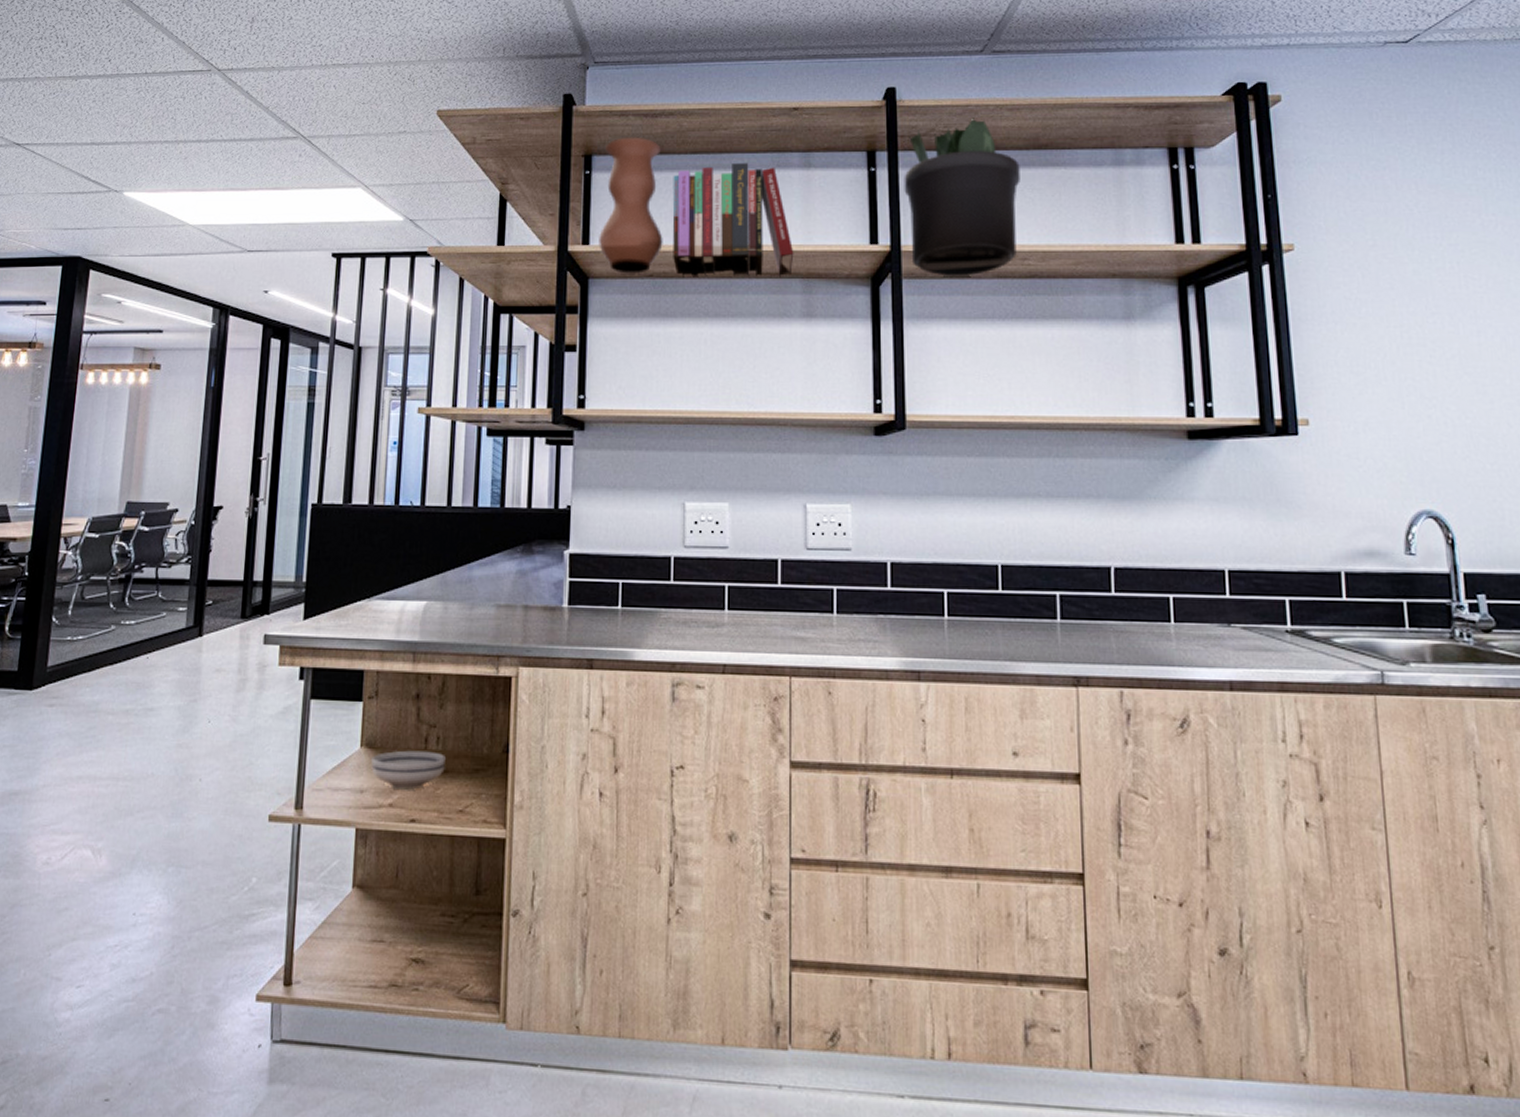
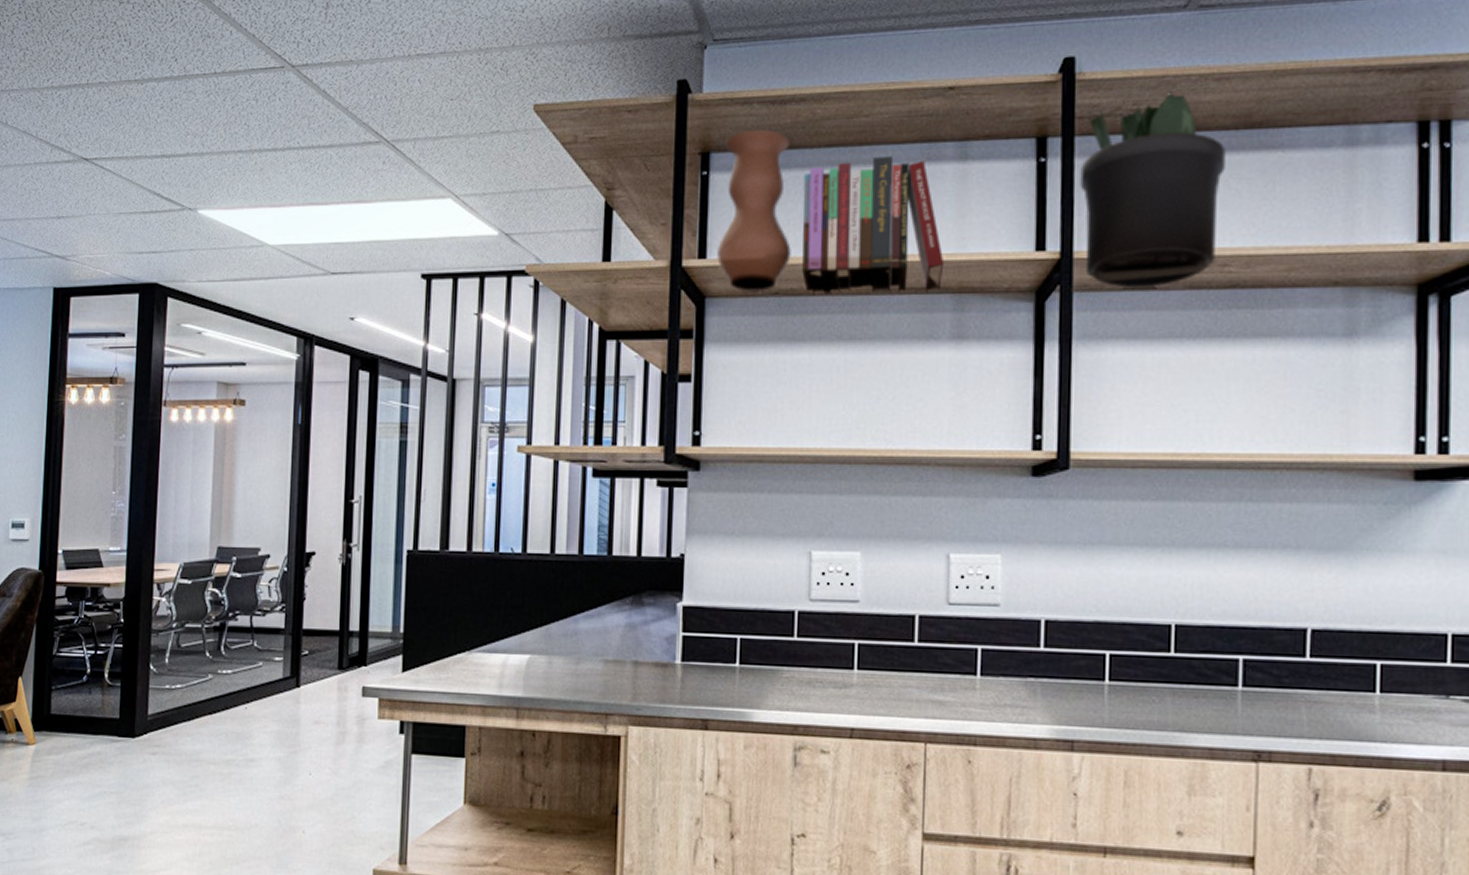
bowl: present [371,750,447,790] -> none [475,809,553,849]

